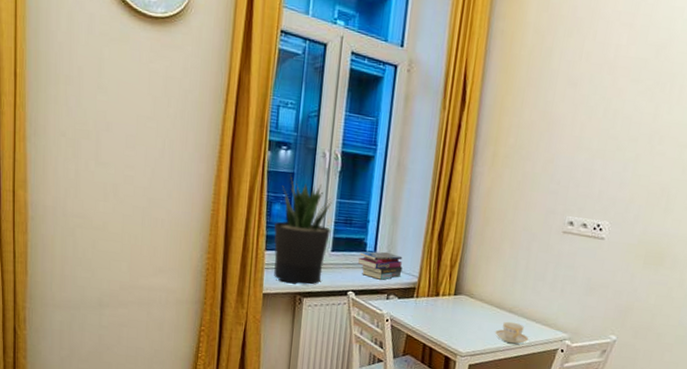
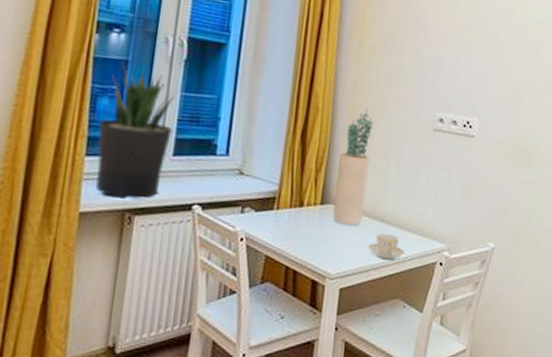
books: present [357,251,403,280] -> none [205,154,260,189]
vase: none [464,212,505,315] -> present [332,108,374,227]

